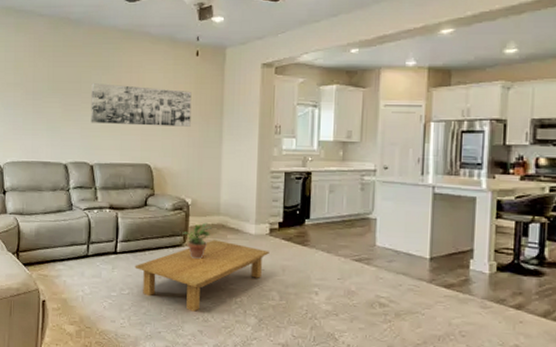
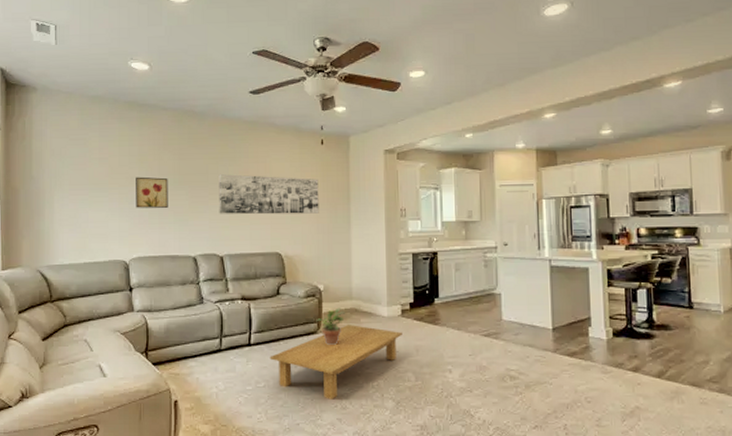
wall art: none [11,83,42,115] -> present [136,176,168,208]

